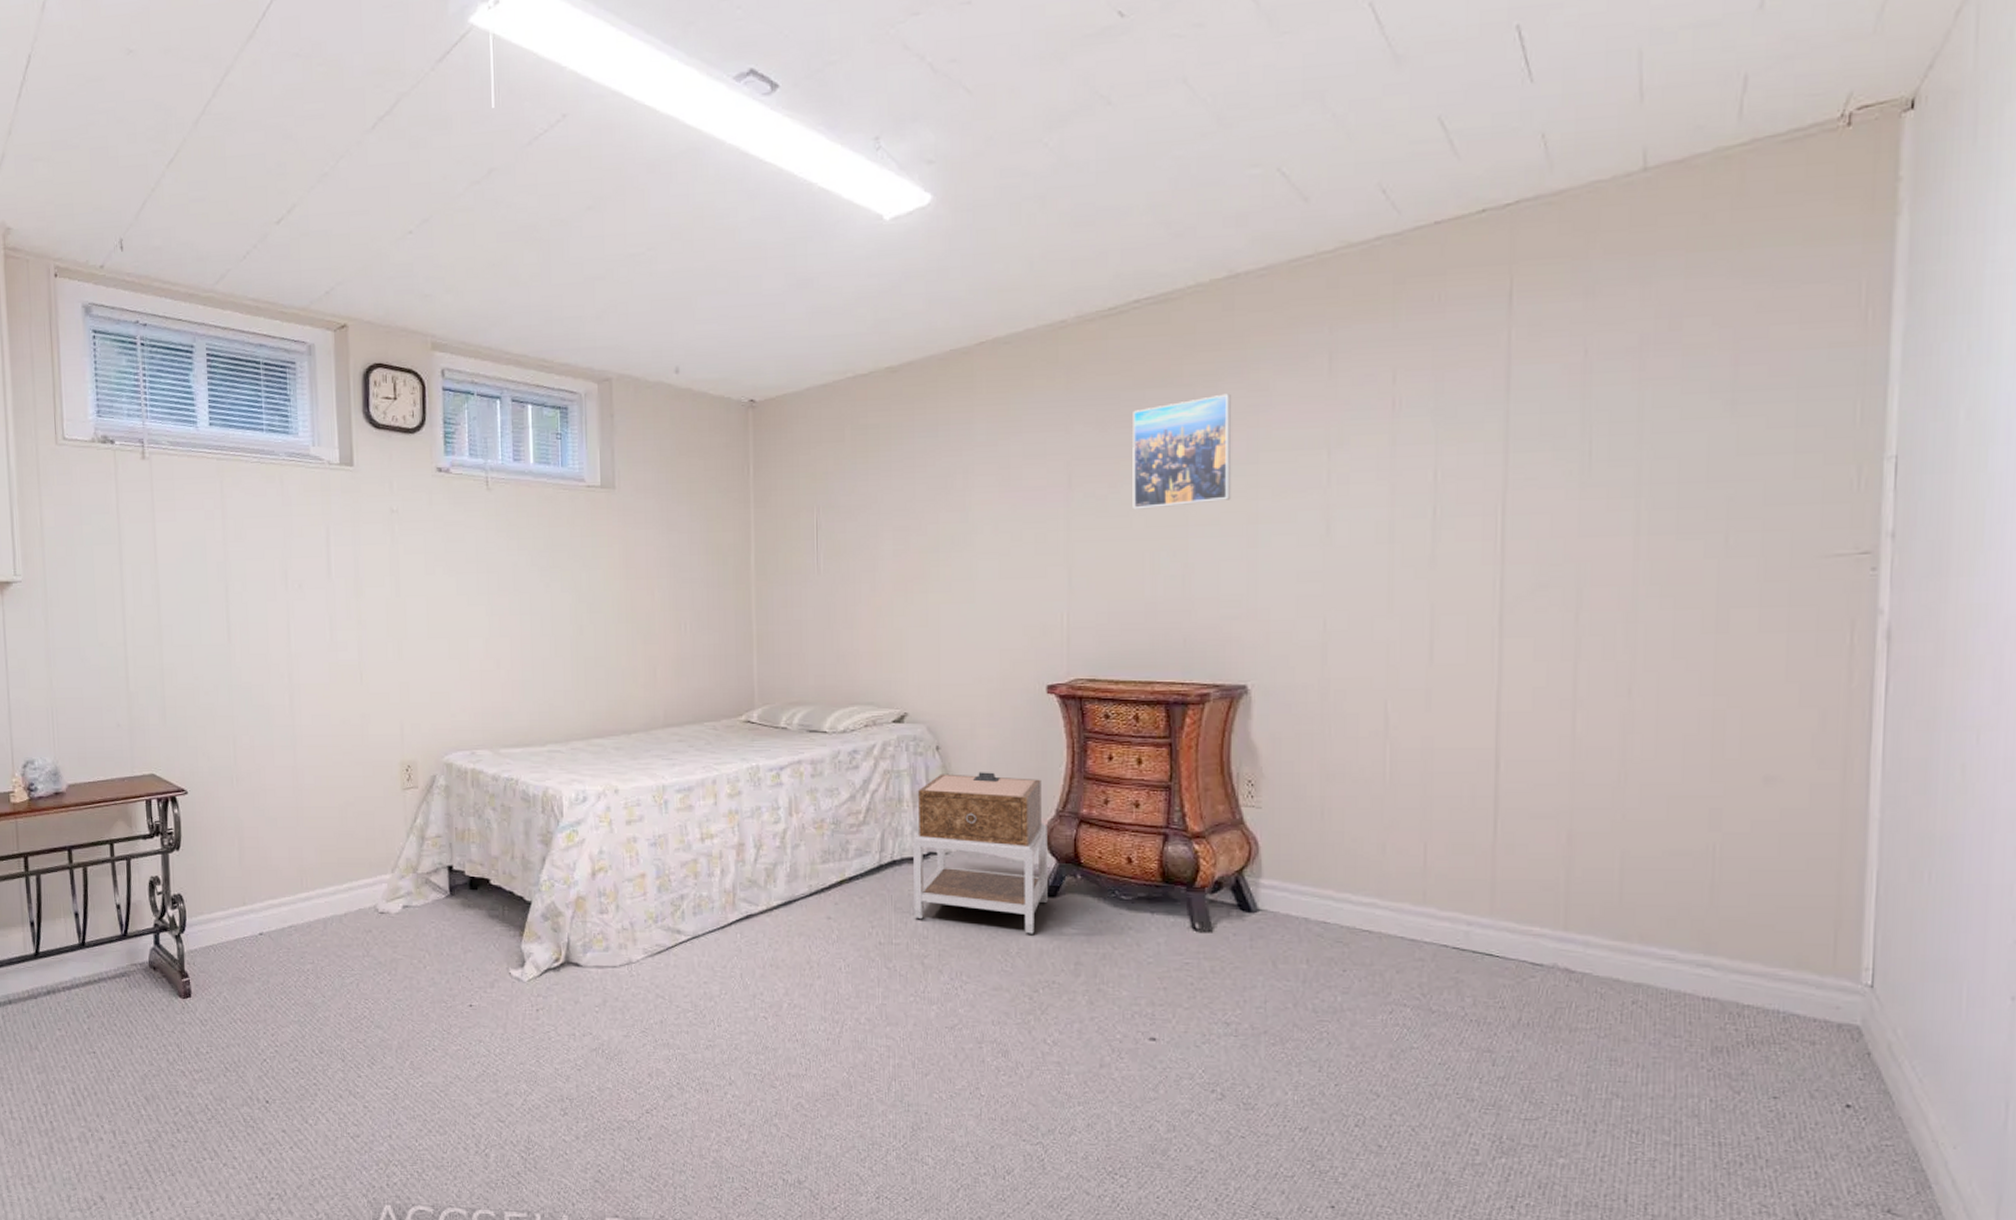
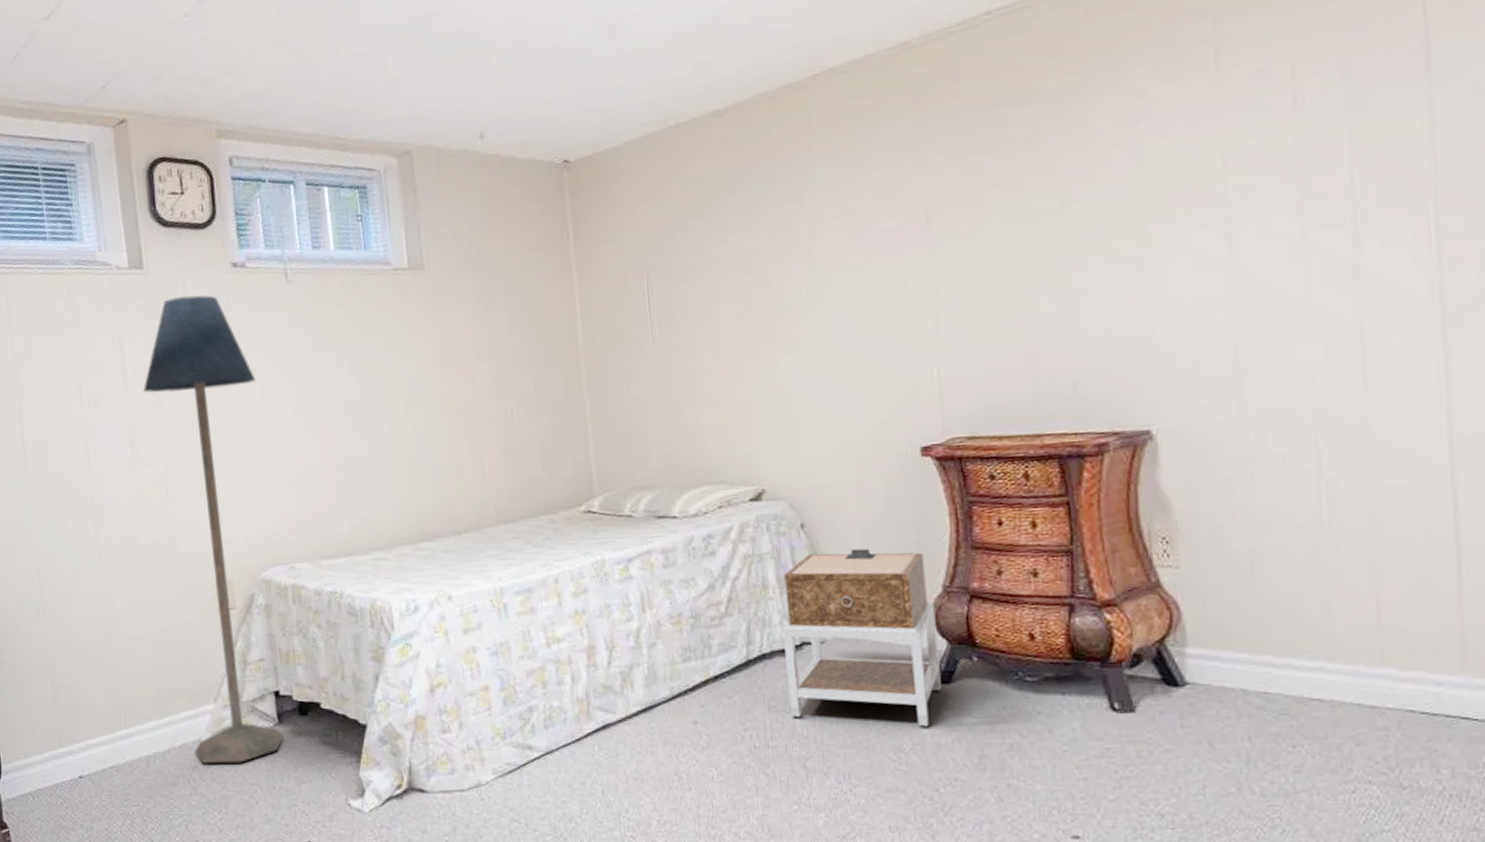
floor lamp: none [345,494,454,930] -> present [143,295,284,764]
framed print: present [1133,393,1232,510] -> none [993,105,1115,244]

